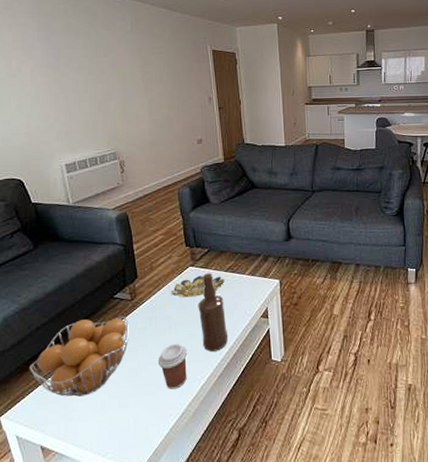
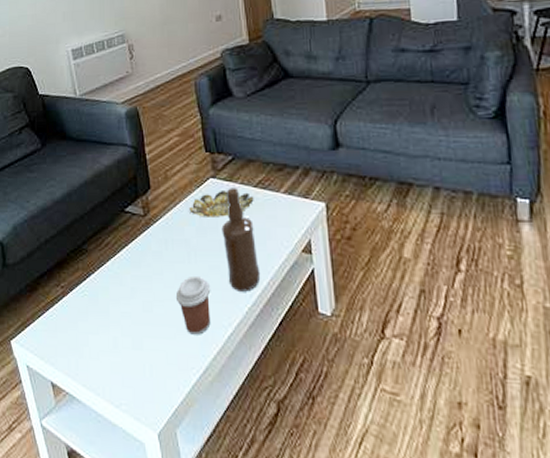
fruit basket: present [30,316,129,397] -> none [39,235,142,329]

